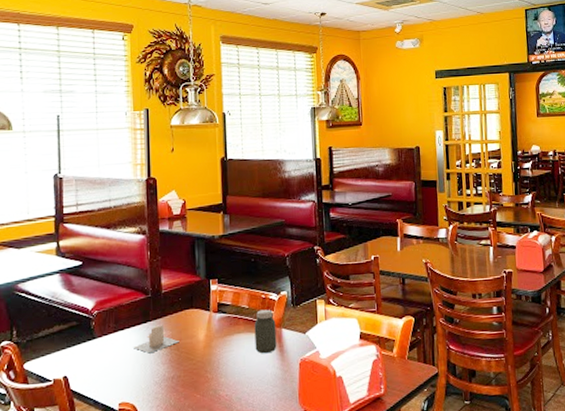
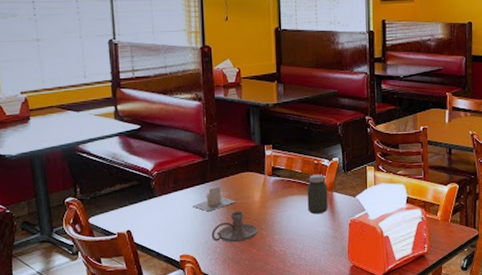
candle holder: none [153,352,203,388] -> present [211,211,258,243]

